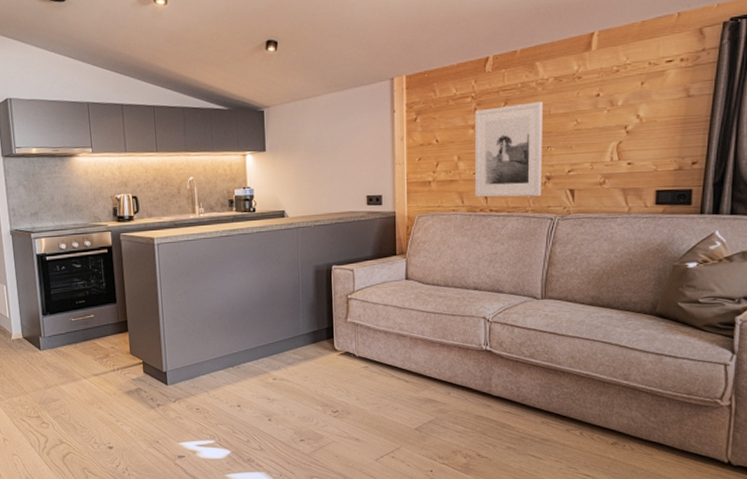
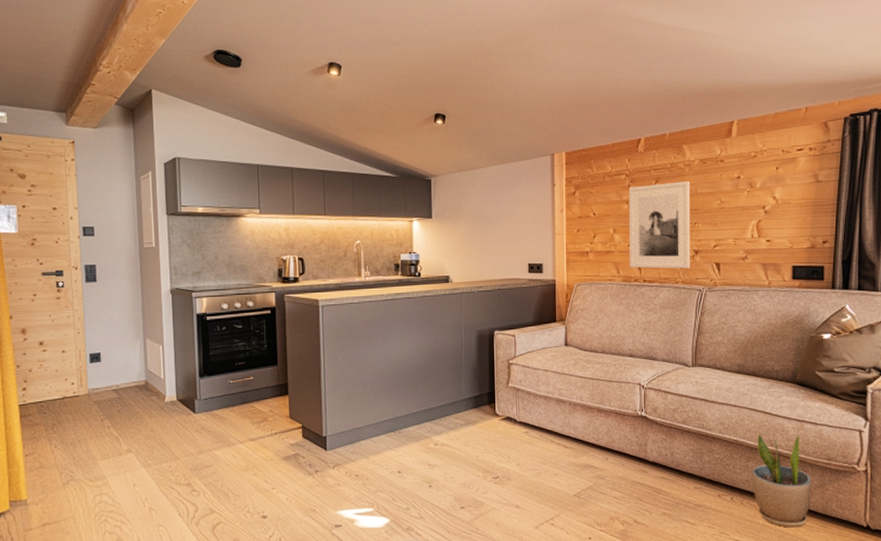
potted plant: none [603,368,669,463] -> present [752,434,812,528]

